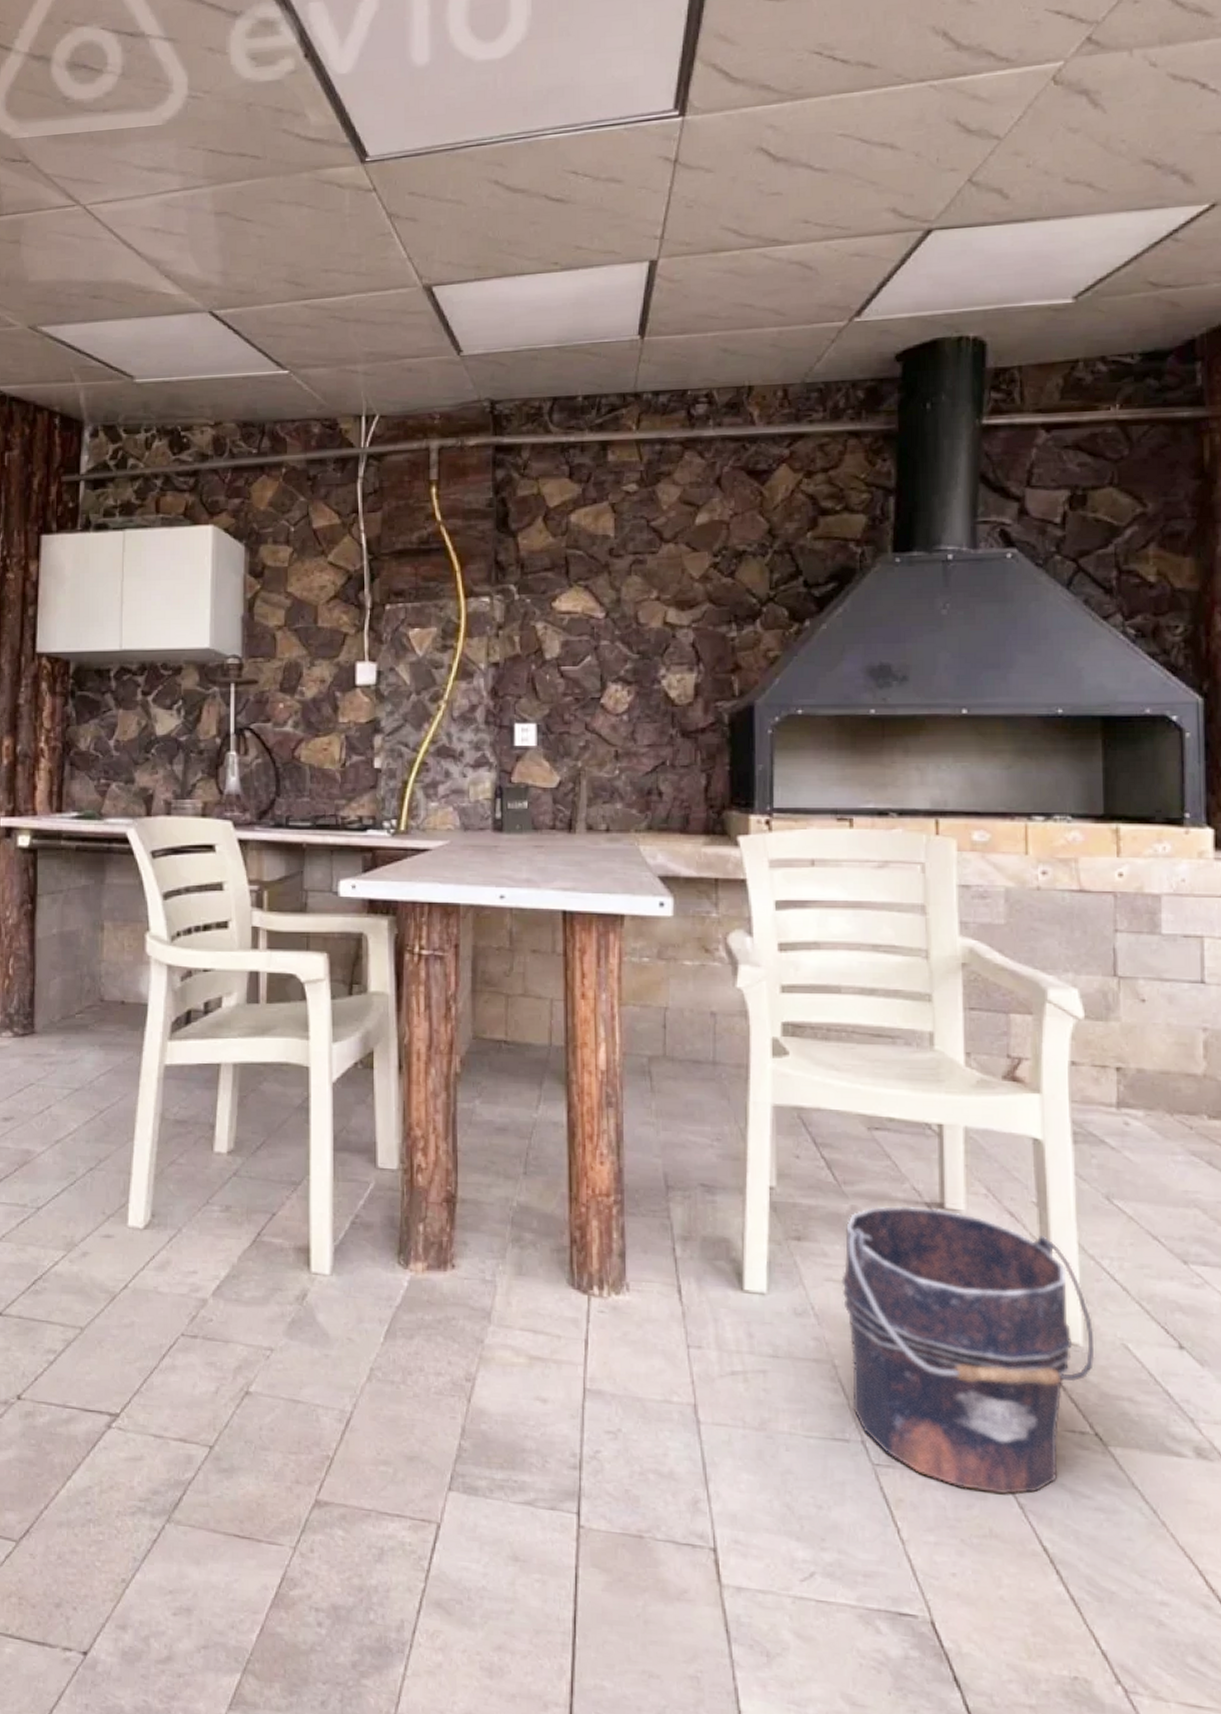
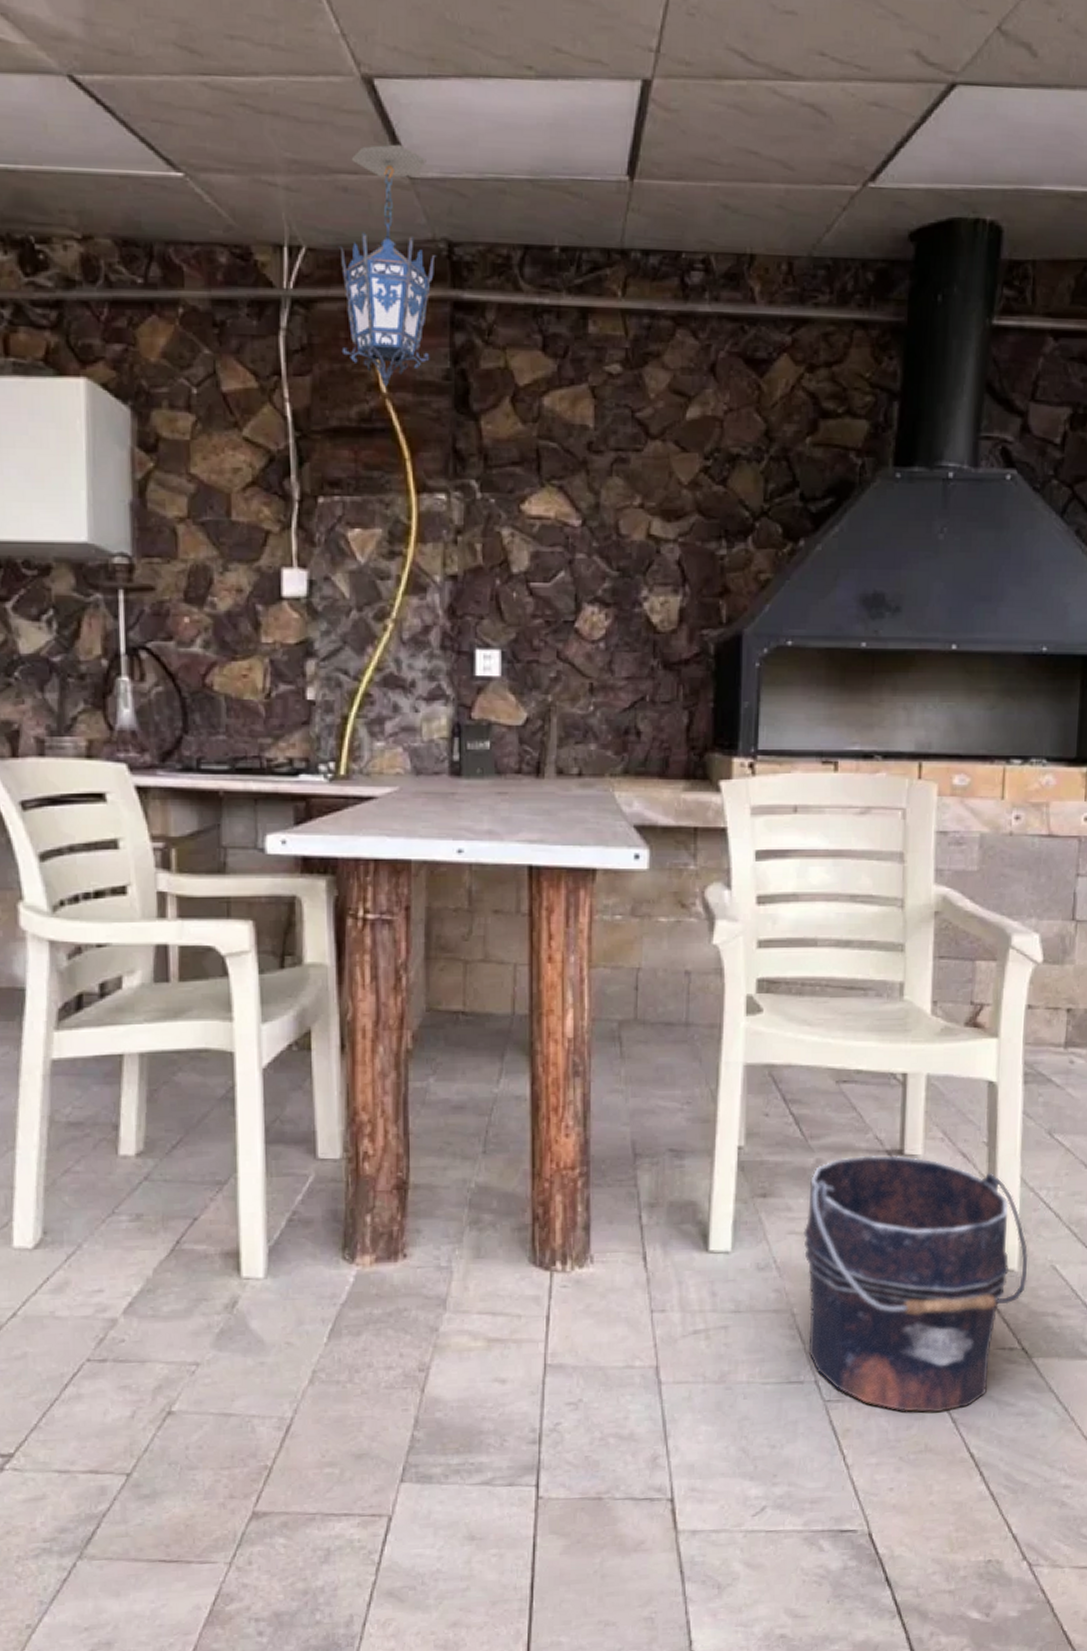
hanging lantern: none [403,332,482,516] -> present [338,144,437,387]

